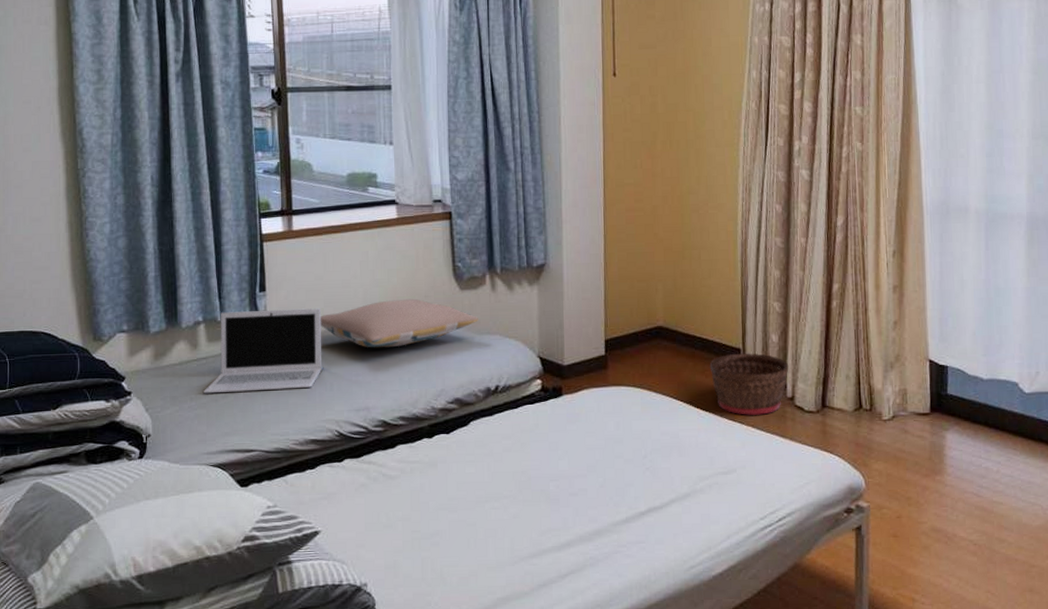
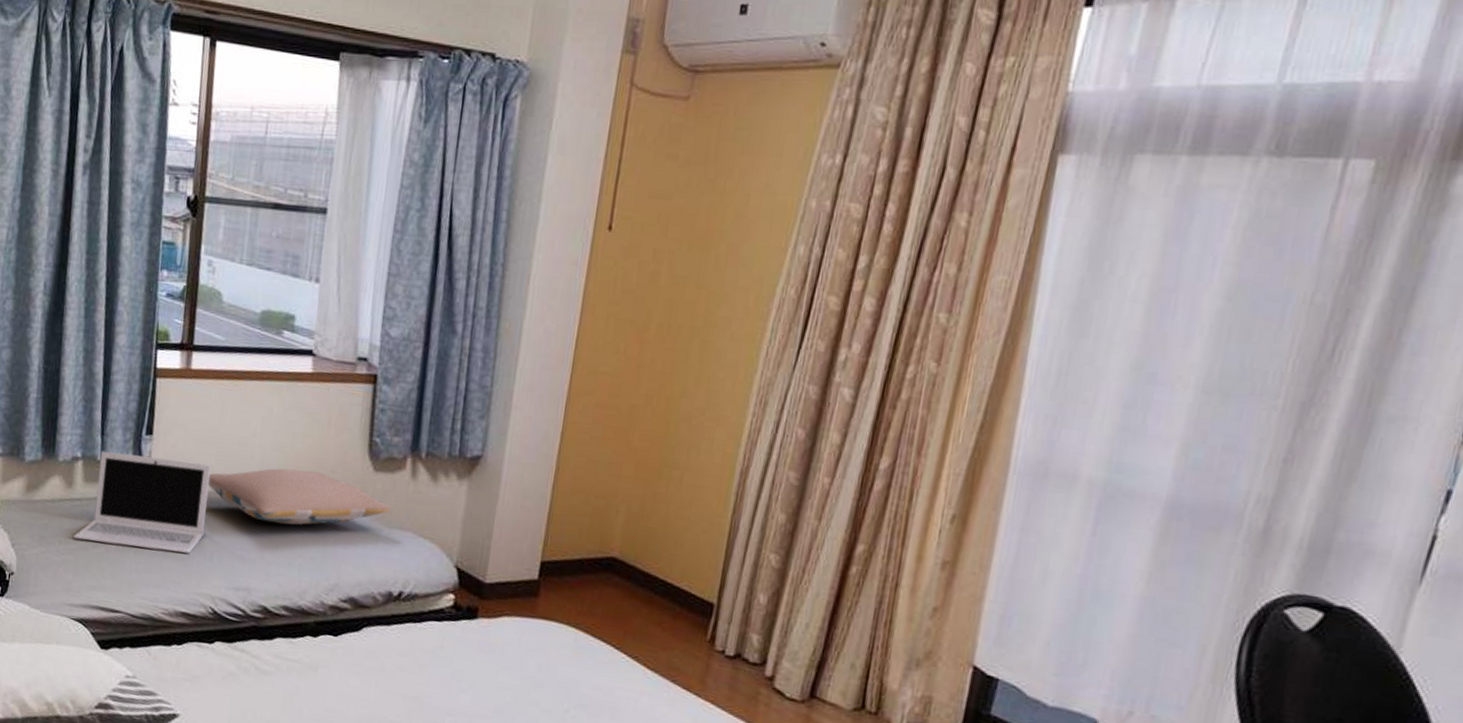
basket: present [709,353,789,416] -> none [669,607,775,692]

